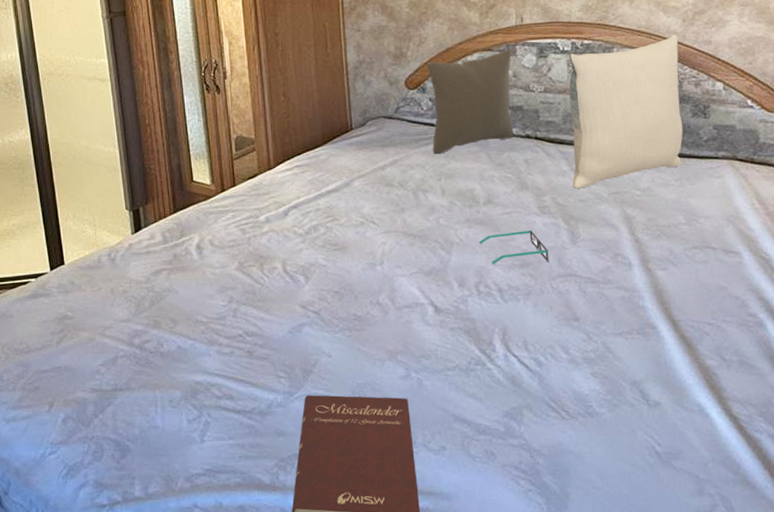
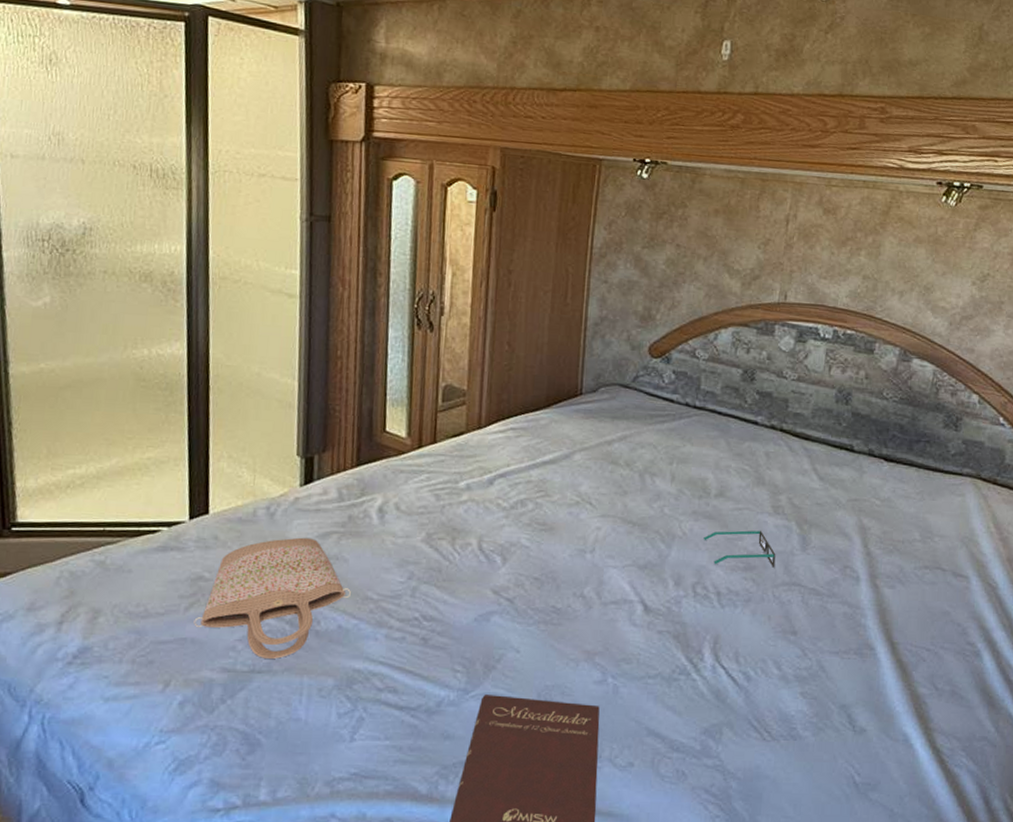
shopping bag: none [65,276,184,378] -> present [193,537,351,659]
pillow: present [426,49,515,154] -> none [668,327,768,434]
pillow: present [569,34,683,189] -> none [811,337,942,491]

